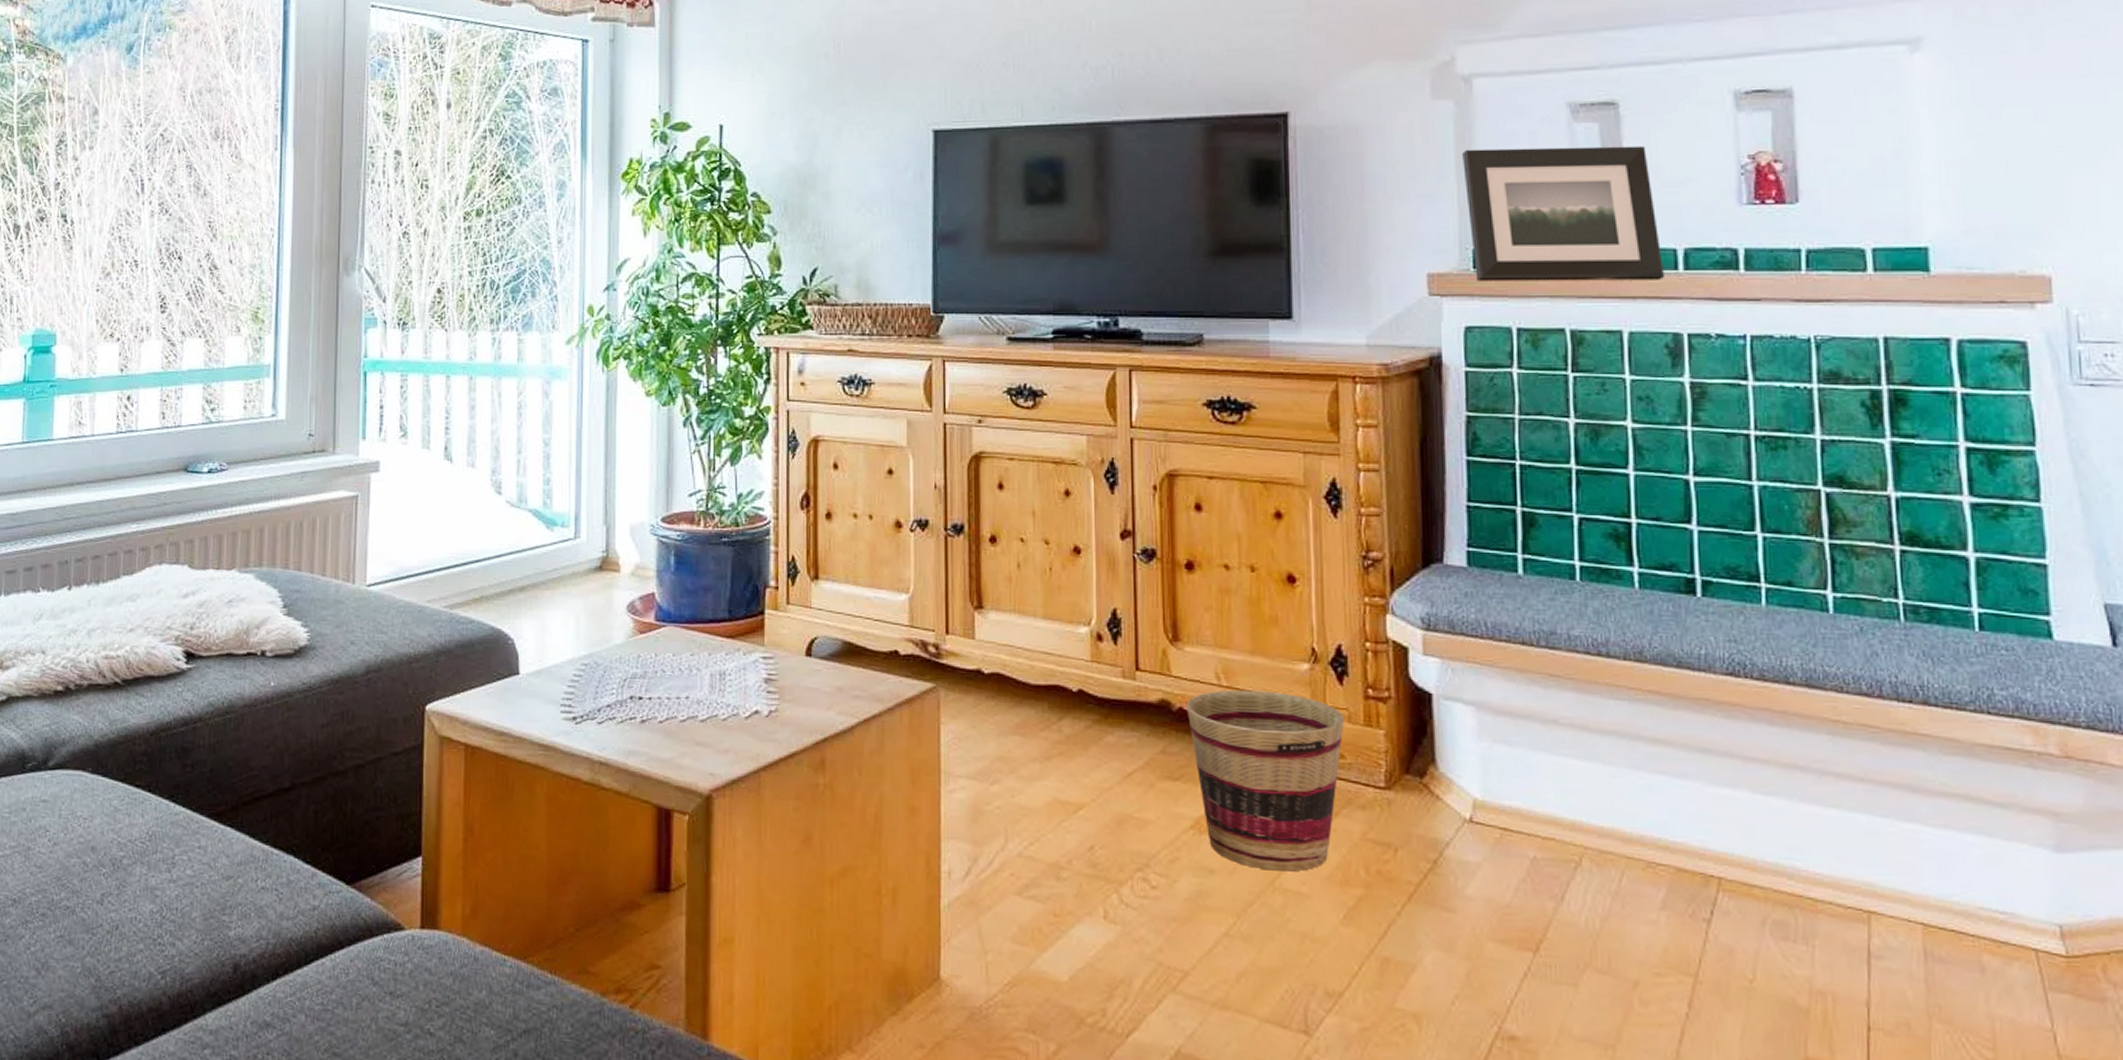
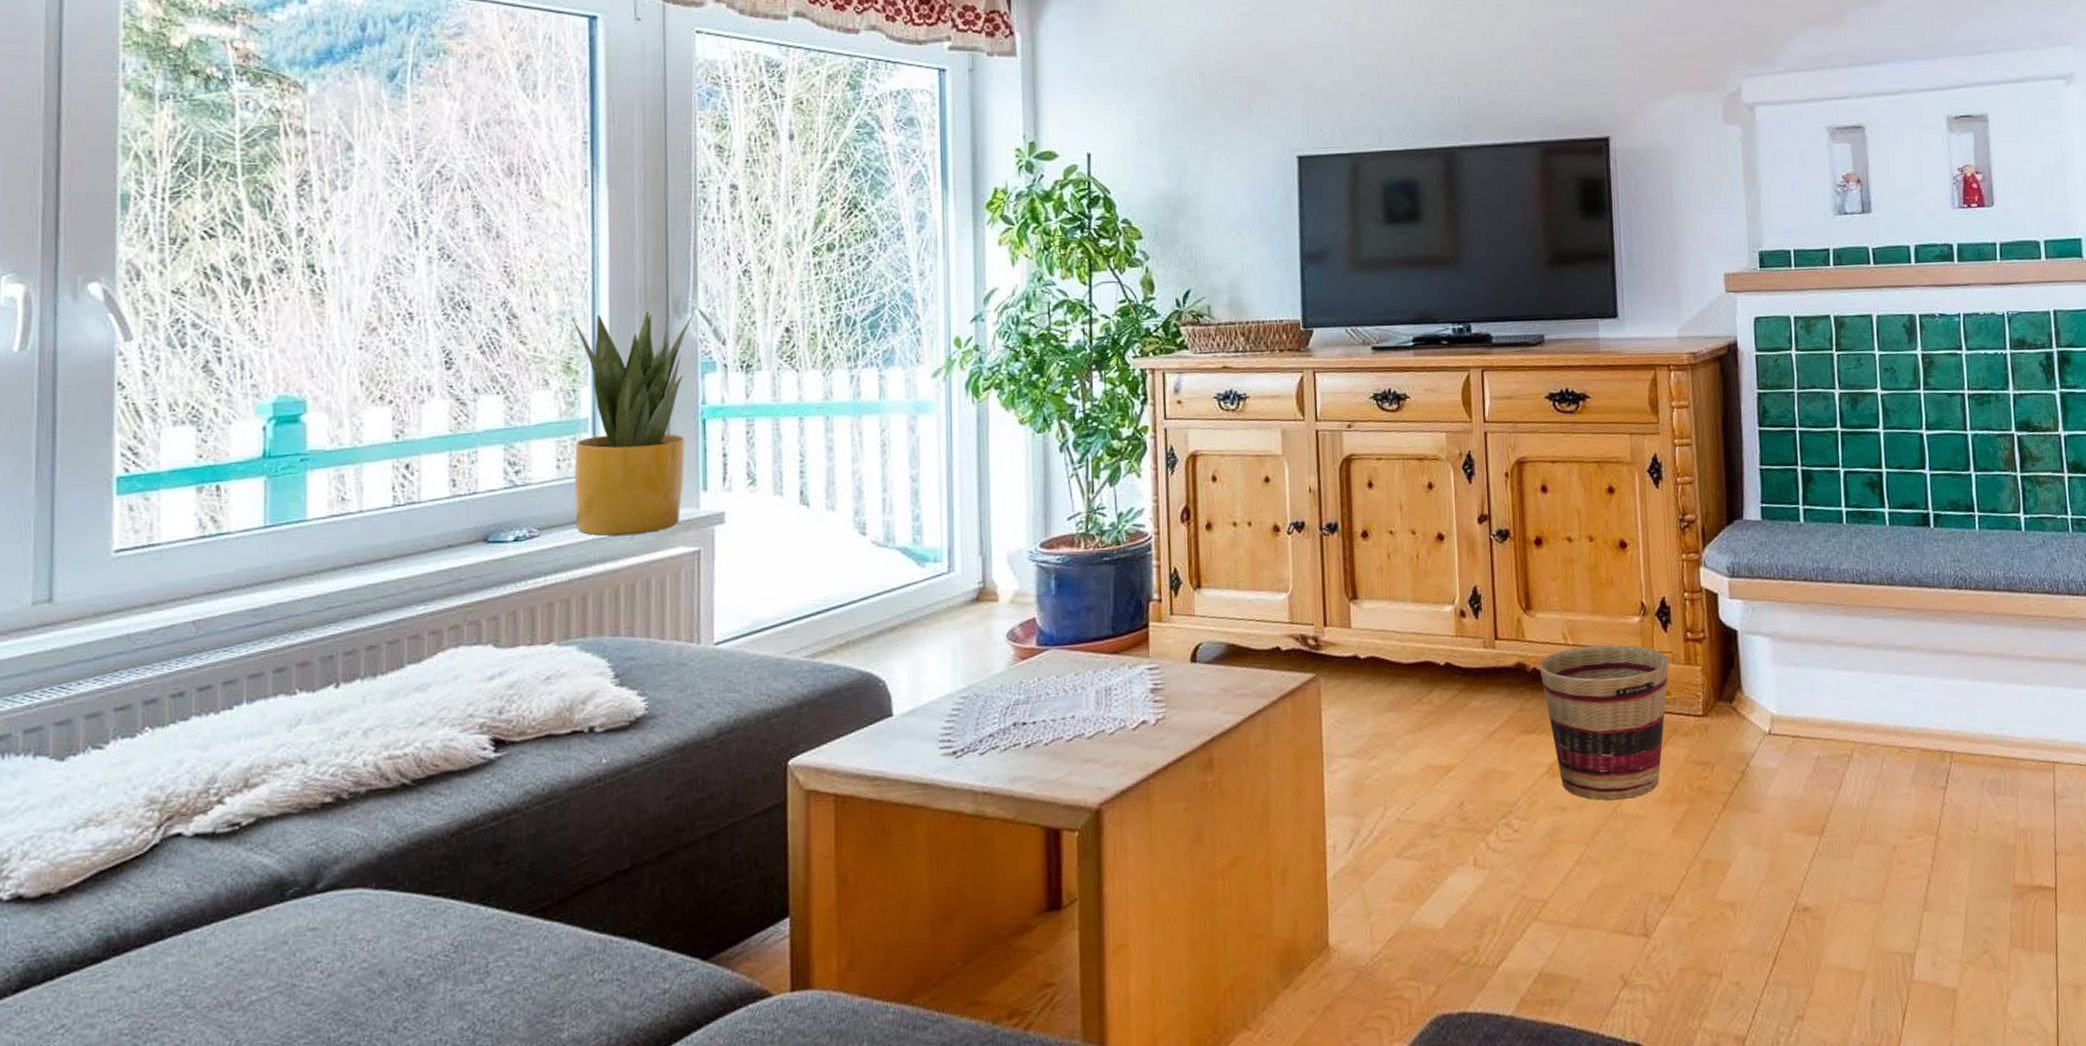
planter: none [257,264,360,475] -> present [571,307,694,536]
picture frame: present [1462,145,1666,282] -> none [1749,161,1902,279]

